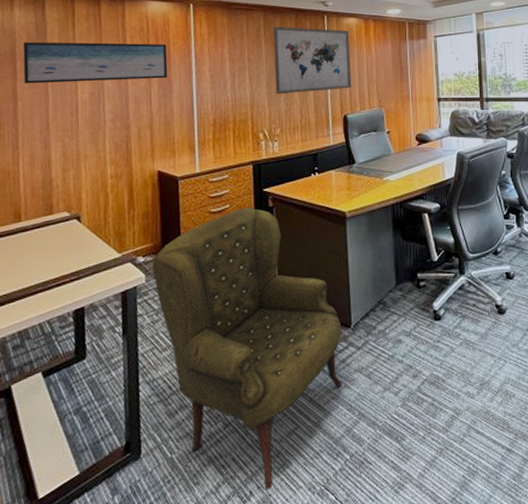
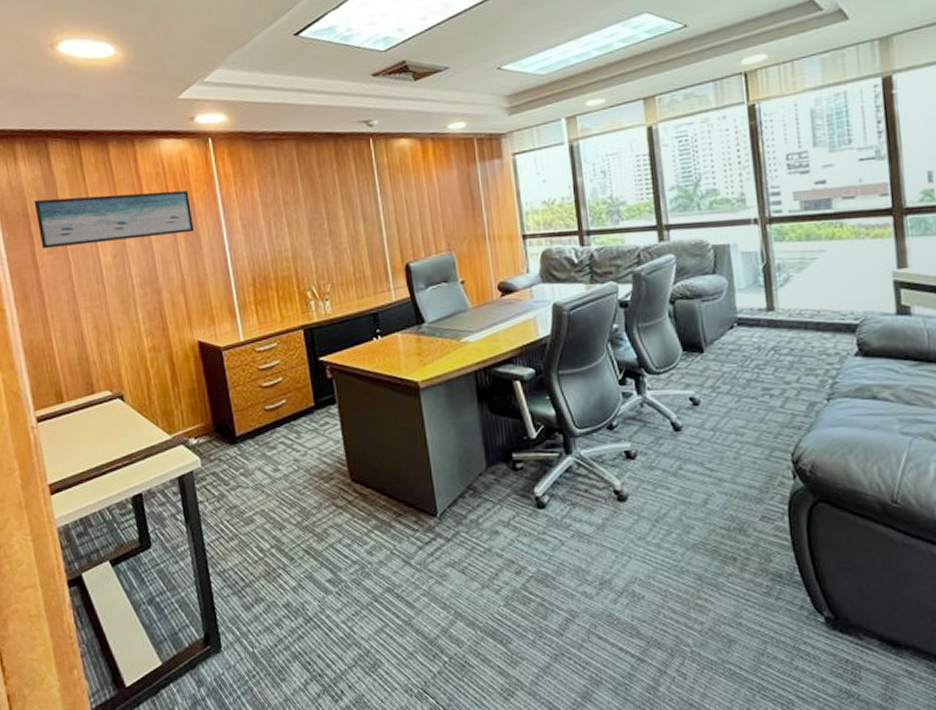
armchair: present [152,207,342,491] -> none [206,379,432,691]
wall art: present [273,26,352,95] -> none [308,155,412,243]

